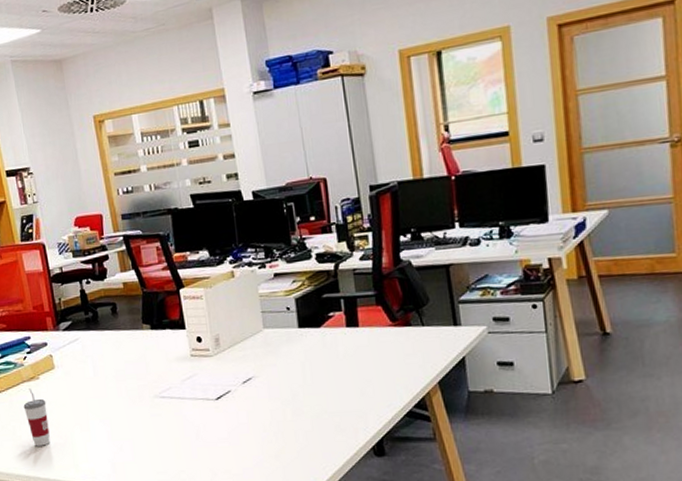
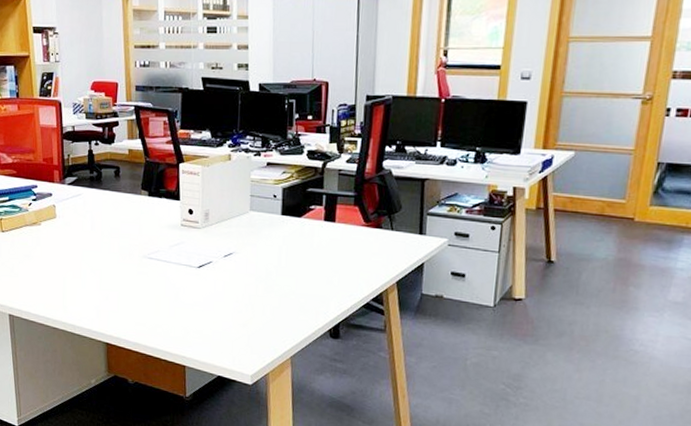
cup: present [23,388,50,447] -> none [23,232,45,286]

